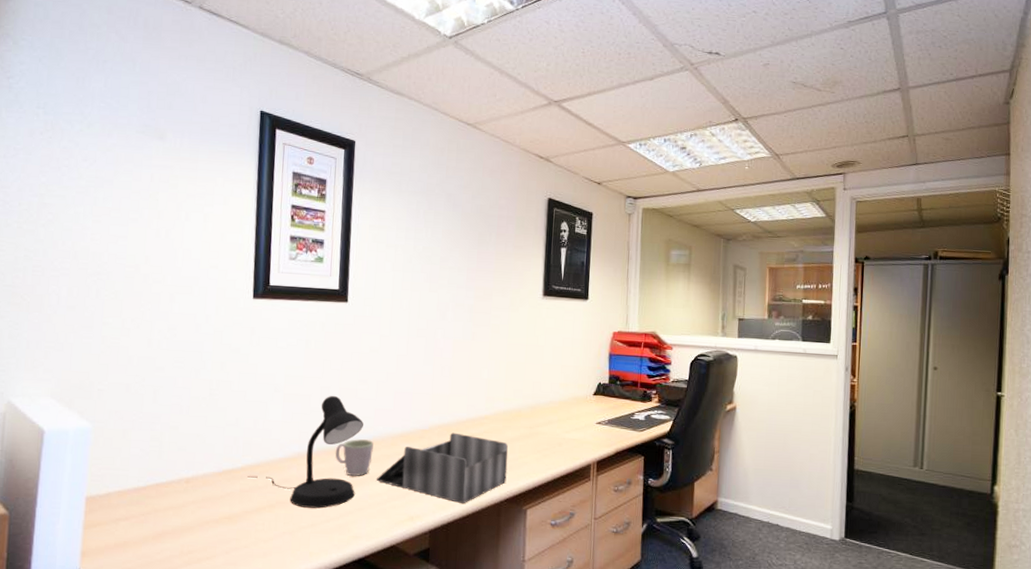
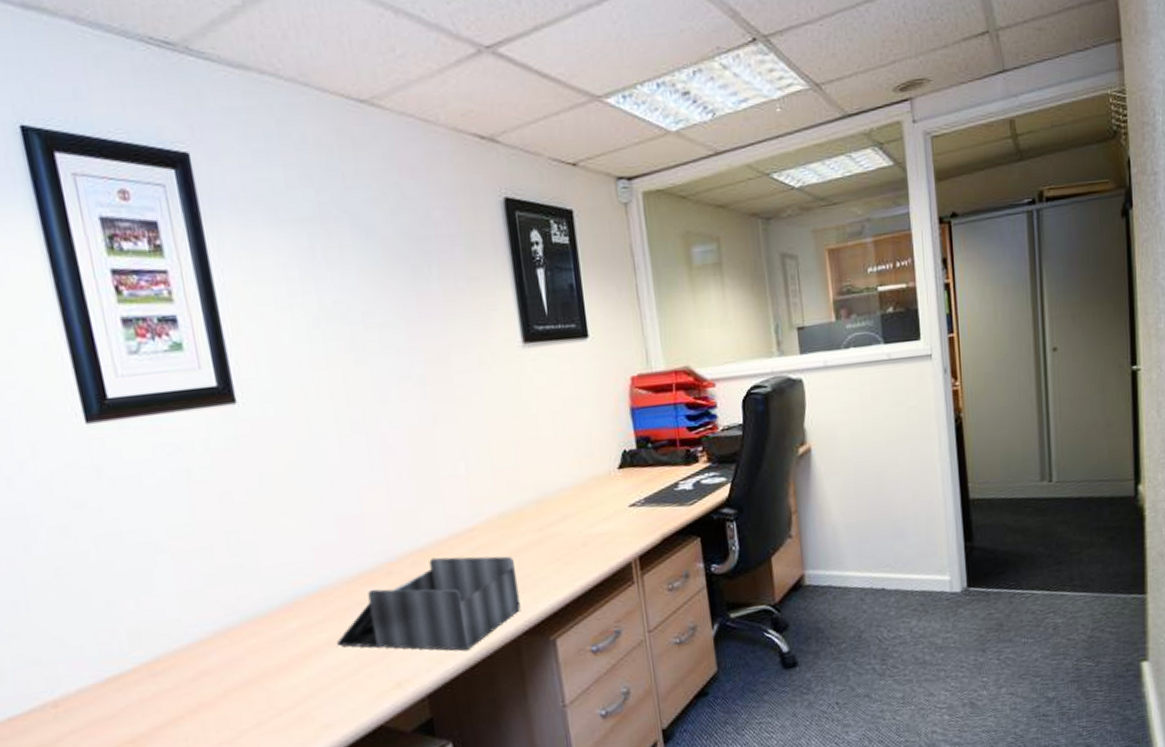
desk lamp: present [247,395,363,509] -> none [145,540,311,705]
mug: present [335,439,374,476] -> none [267,592,325,647]

